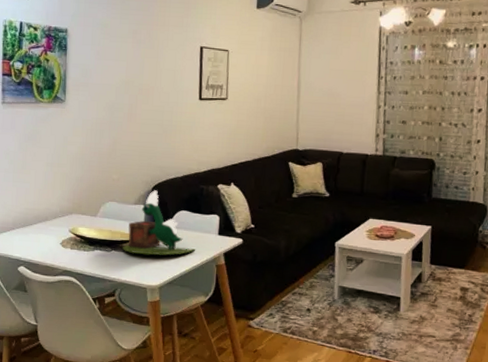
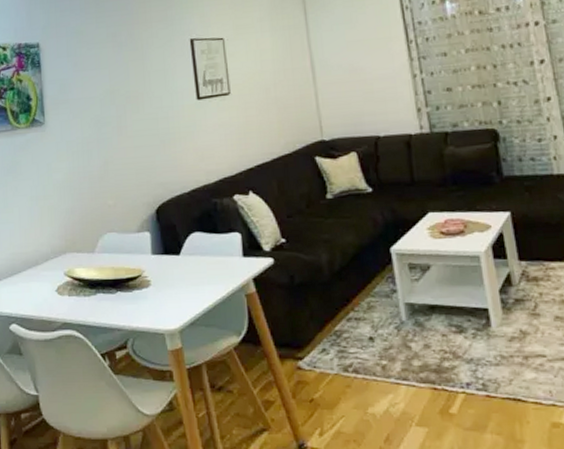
plant pot: present [123,190,196,256] -> none [130,212,218,293]

